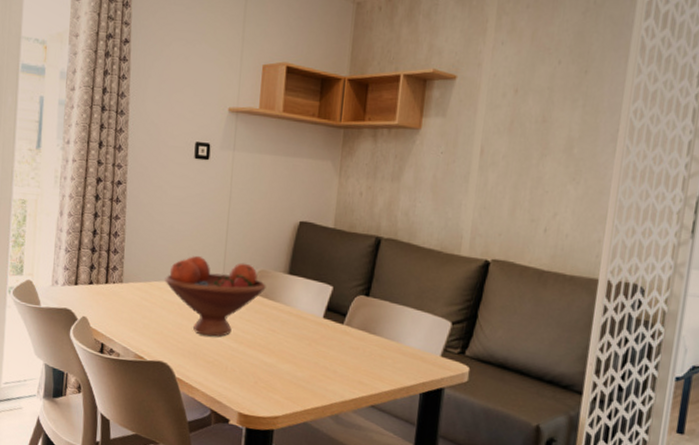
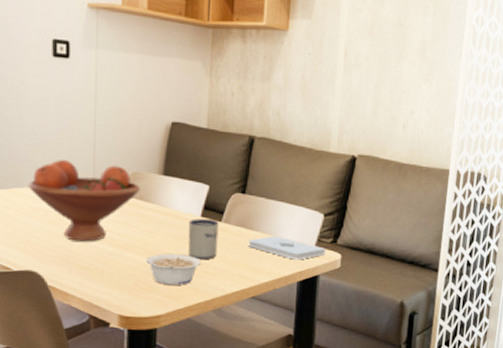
legume: none [267,353,320,388] -> present [146,253,200,285]
mug: none [309,319,341,363] -> present [188,219,219,260]
notepad: none [369,342,453,370] -> present [248,235,326,260]

